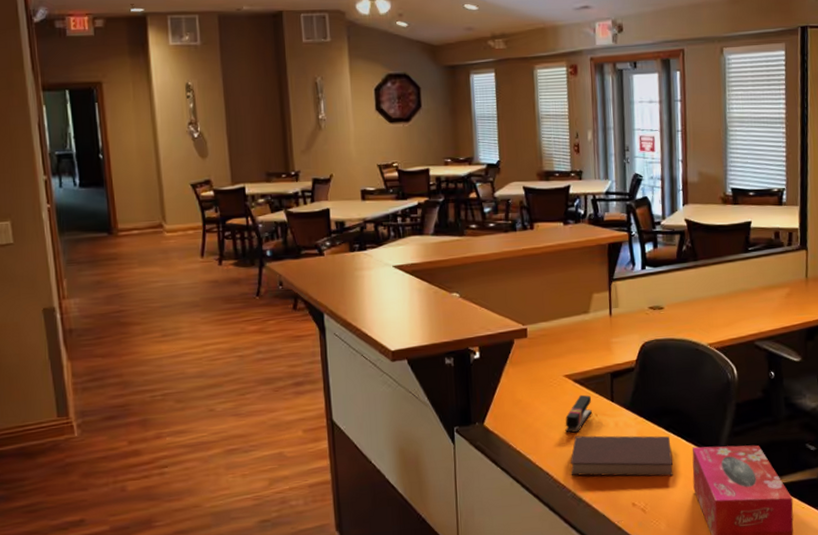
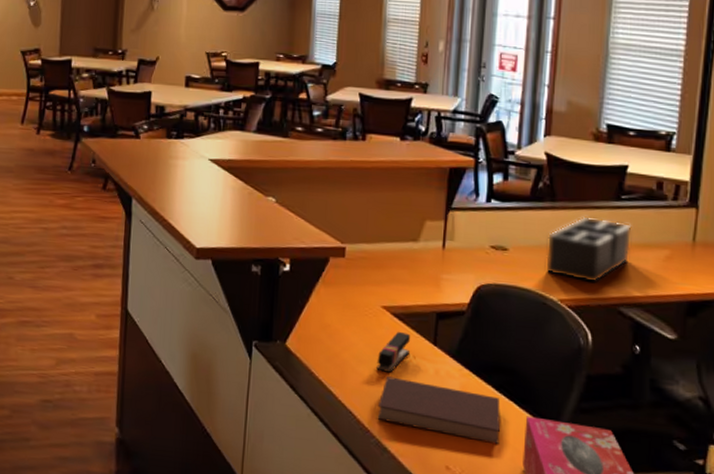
desk organizer: none [694,269,760,326] -> present [546,216,632,284]

